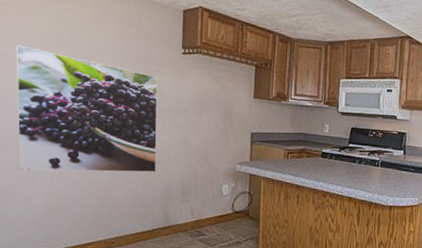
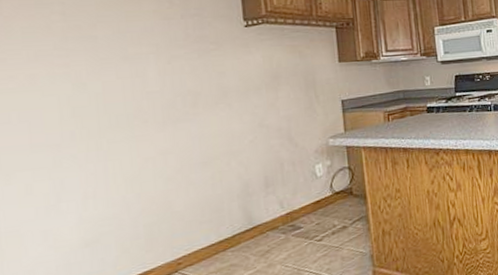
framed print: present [15,44,158,173] -> none [16,46,229,201]

